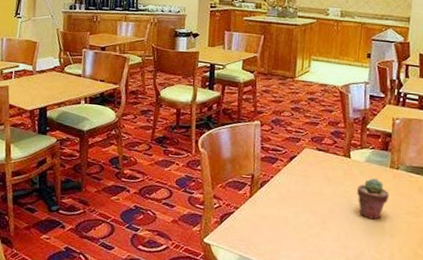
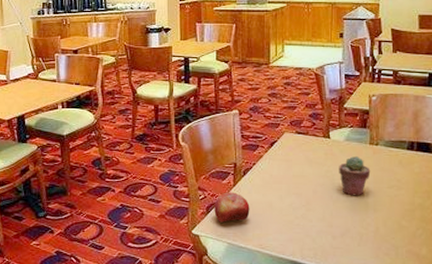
fruit: none [228,203,264,234] -> present [214,192,250,223]

